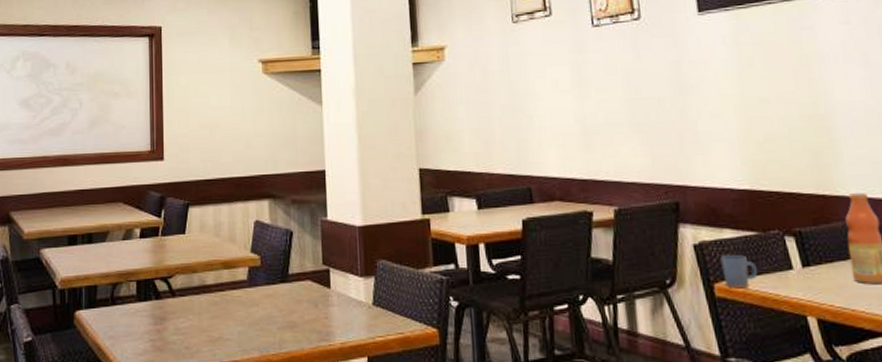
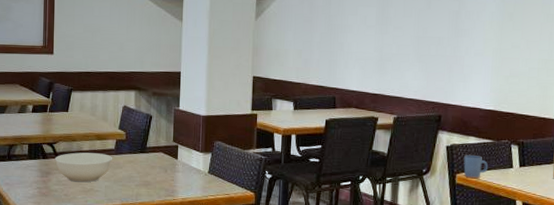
bowl: none [170,287,246,329] -> present [54,152,113,183]

